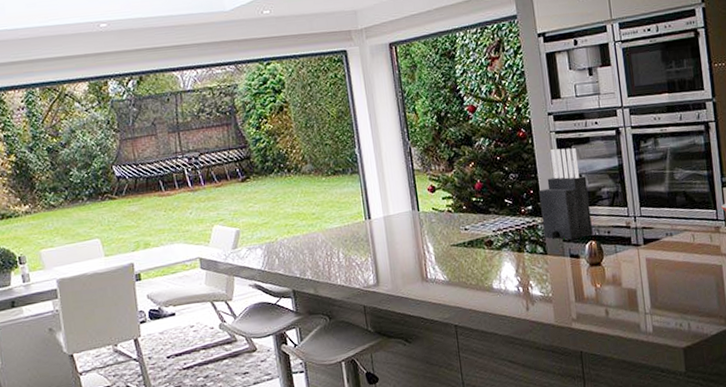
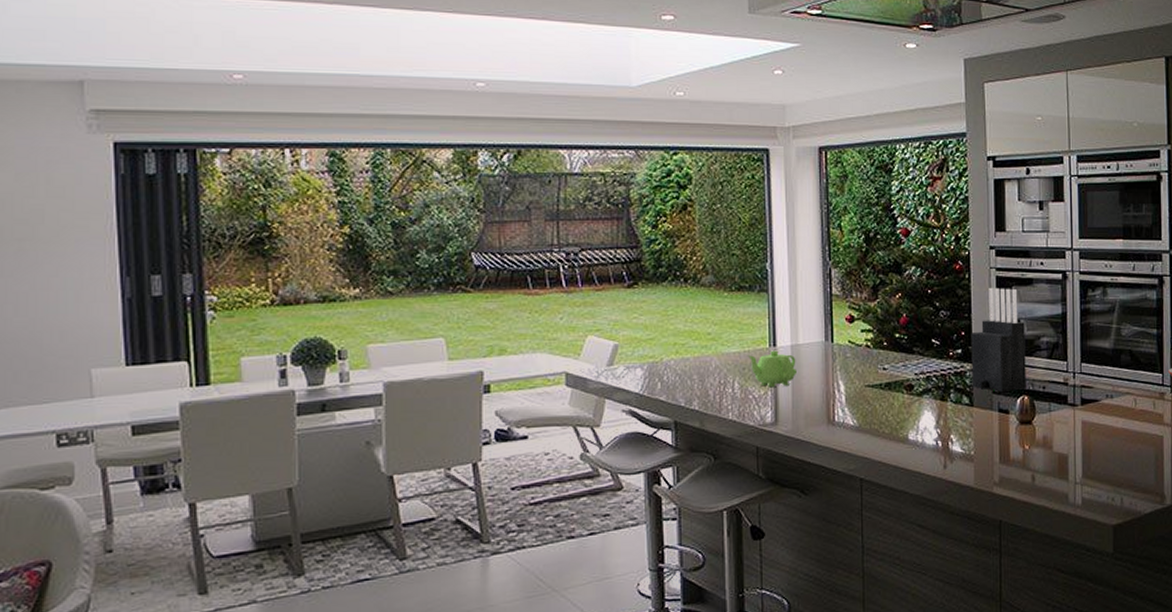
teapot: none [347,222,391,255] -> present [747,350,796,388]

